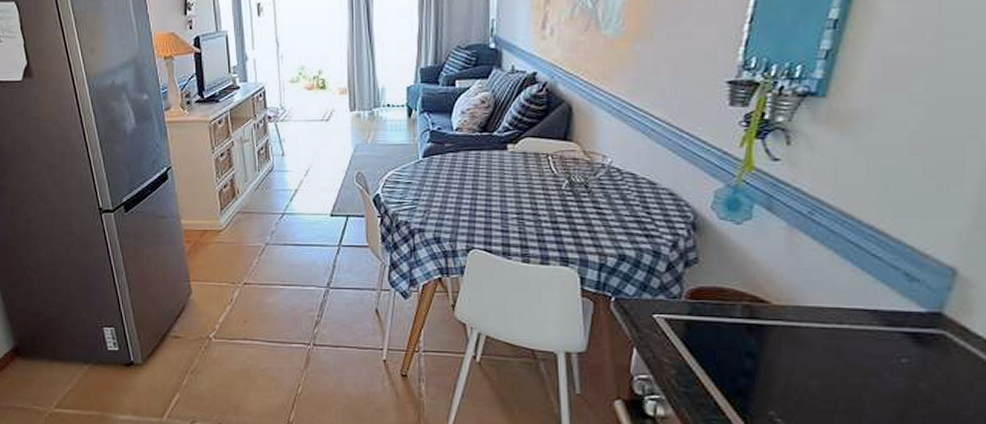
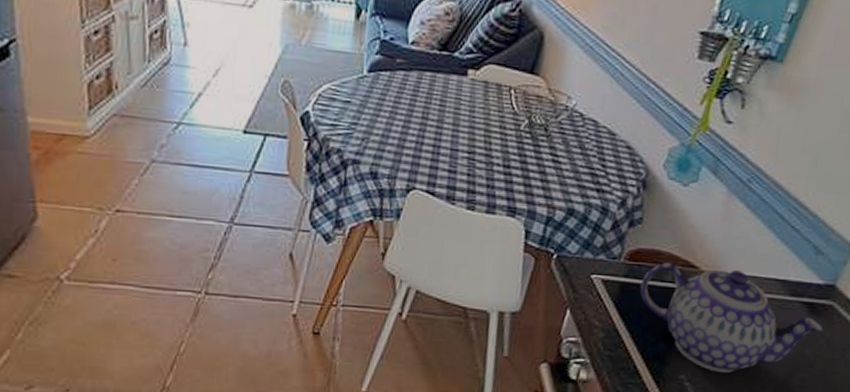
teapot: none [708,299,937,408] -> present [640,263,824,373]

